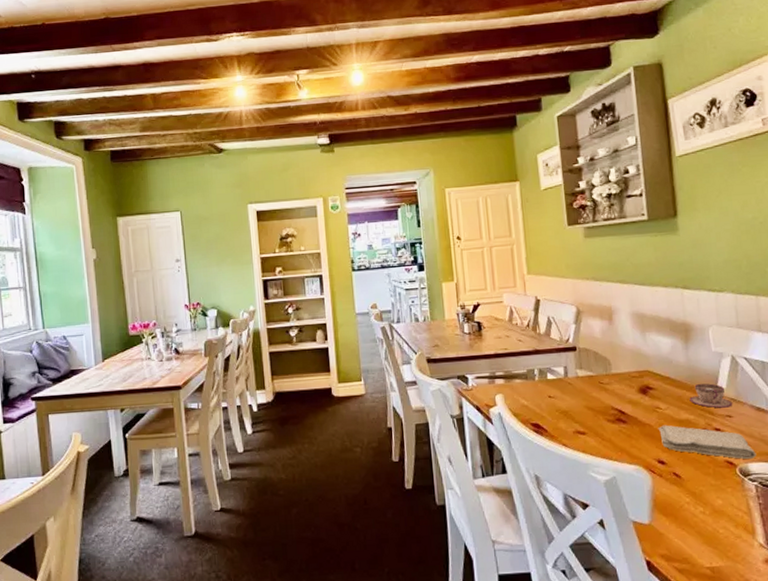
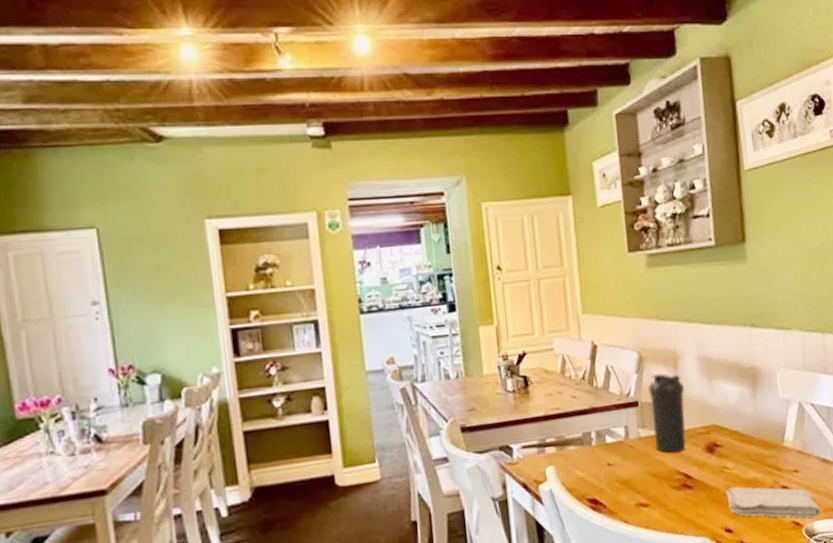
water bottle: none [585,325,621,392] -> present [648,373,686,453]
teacup: present [689,383,733,408] -> none [757,435,800,463]

